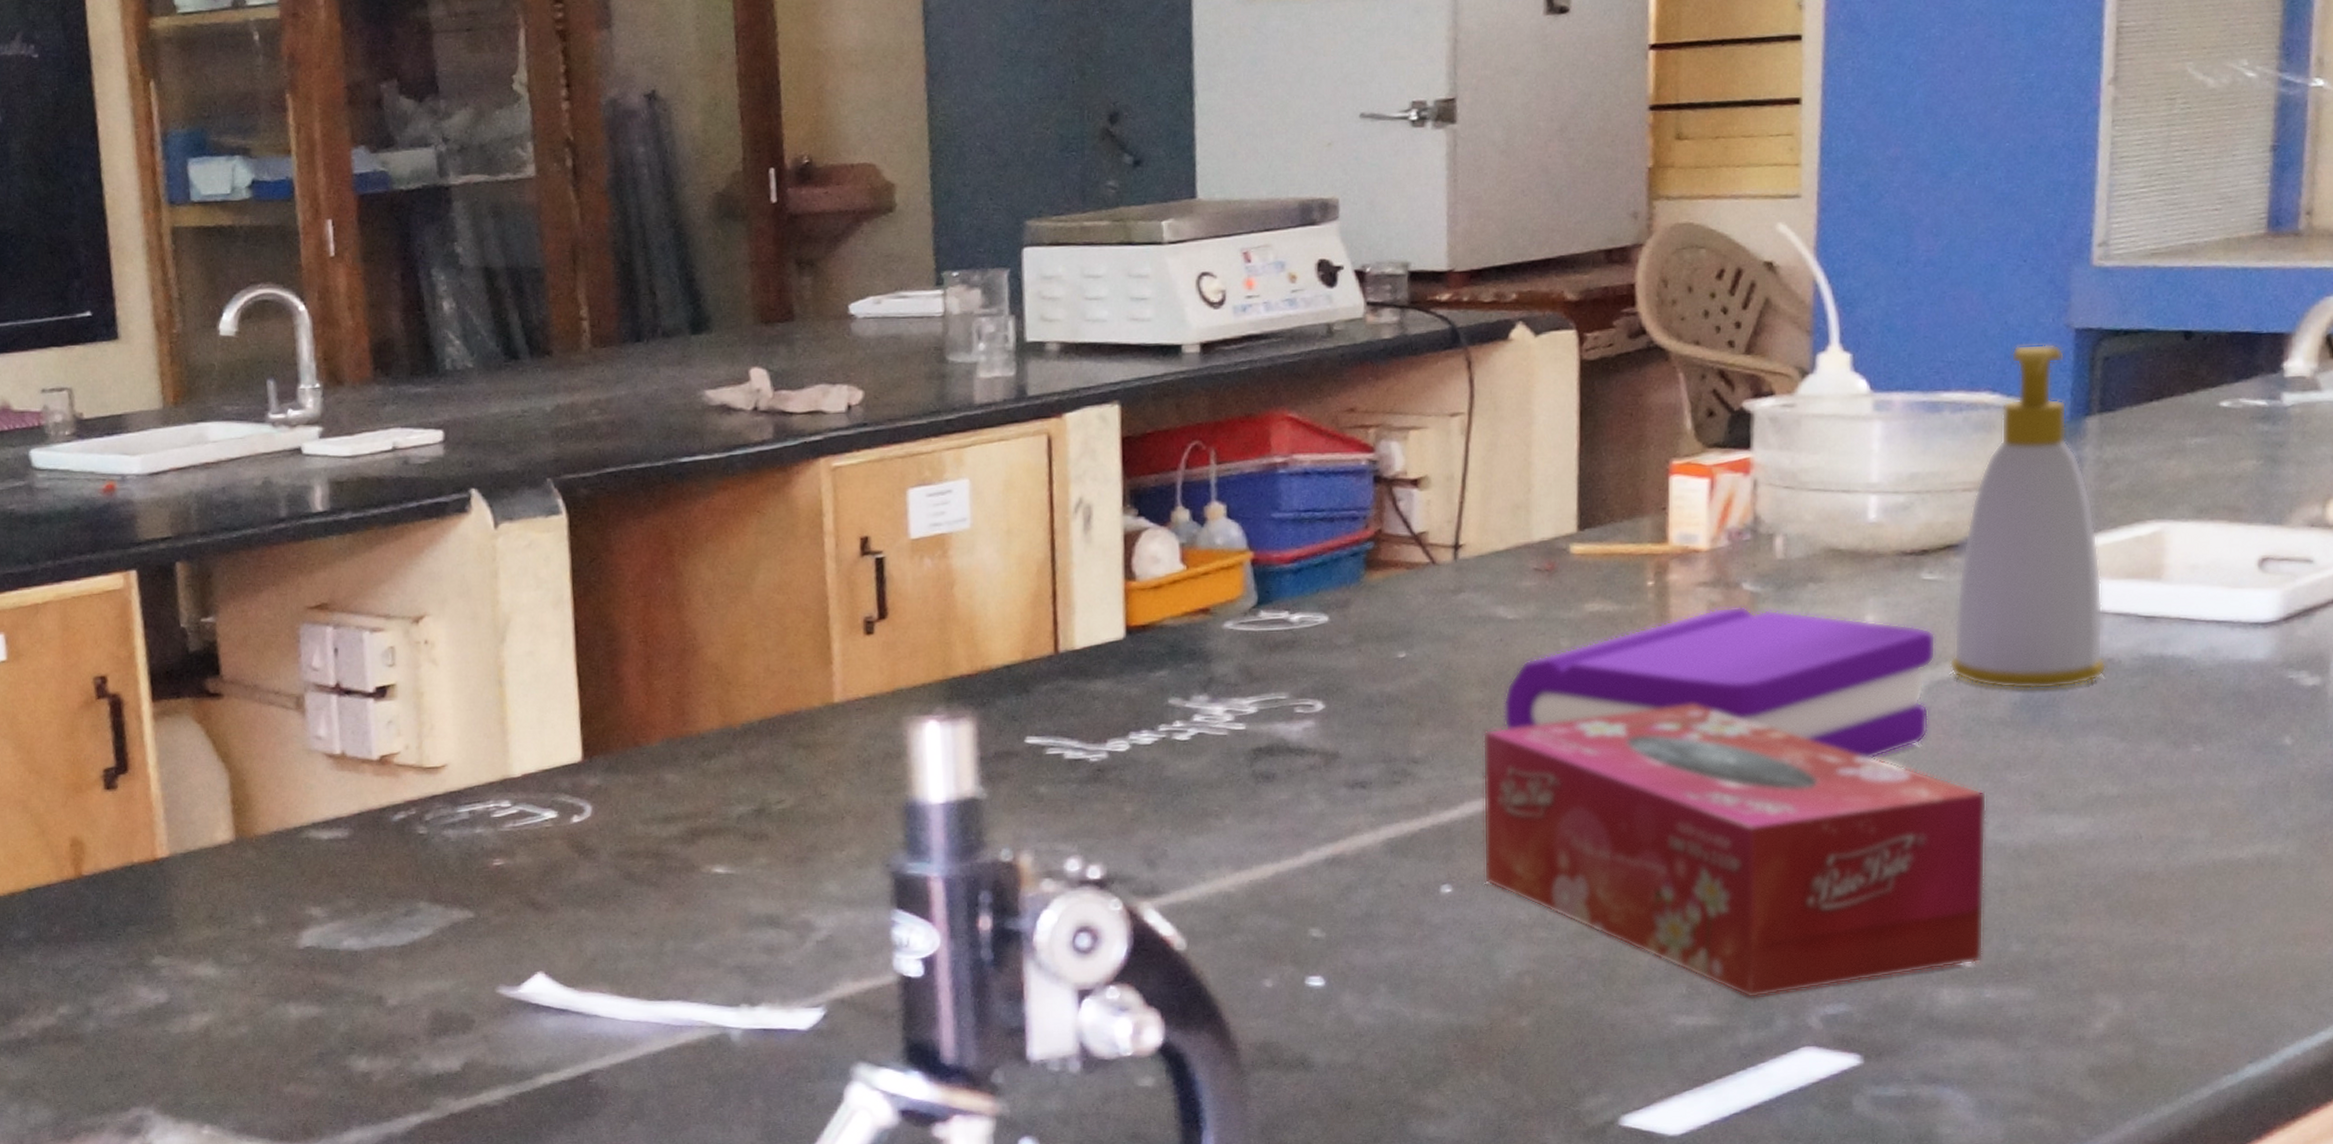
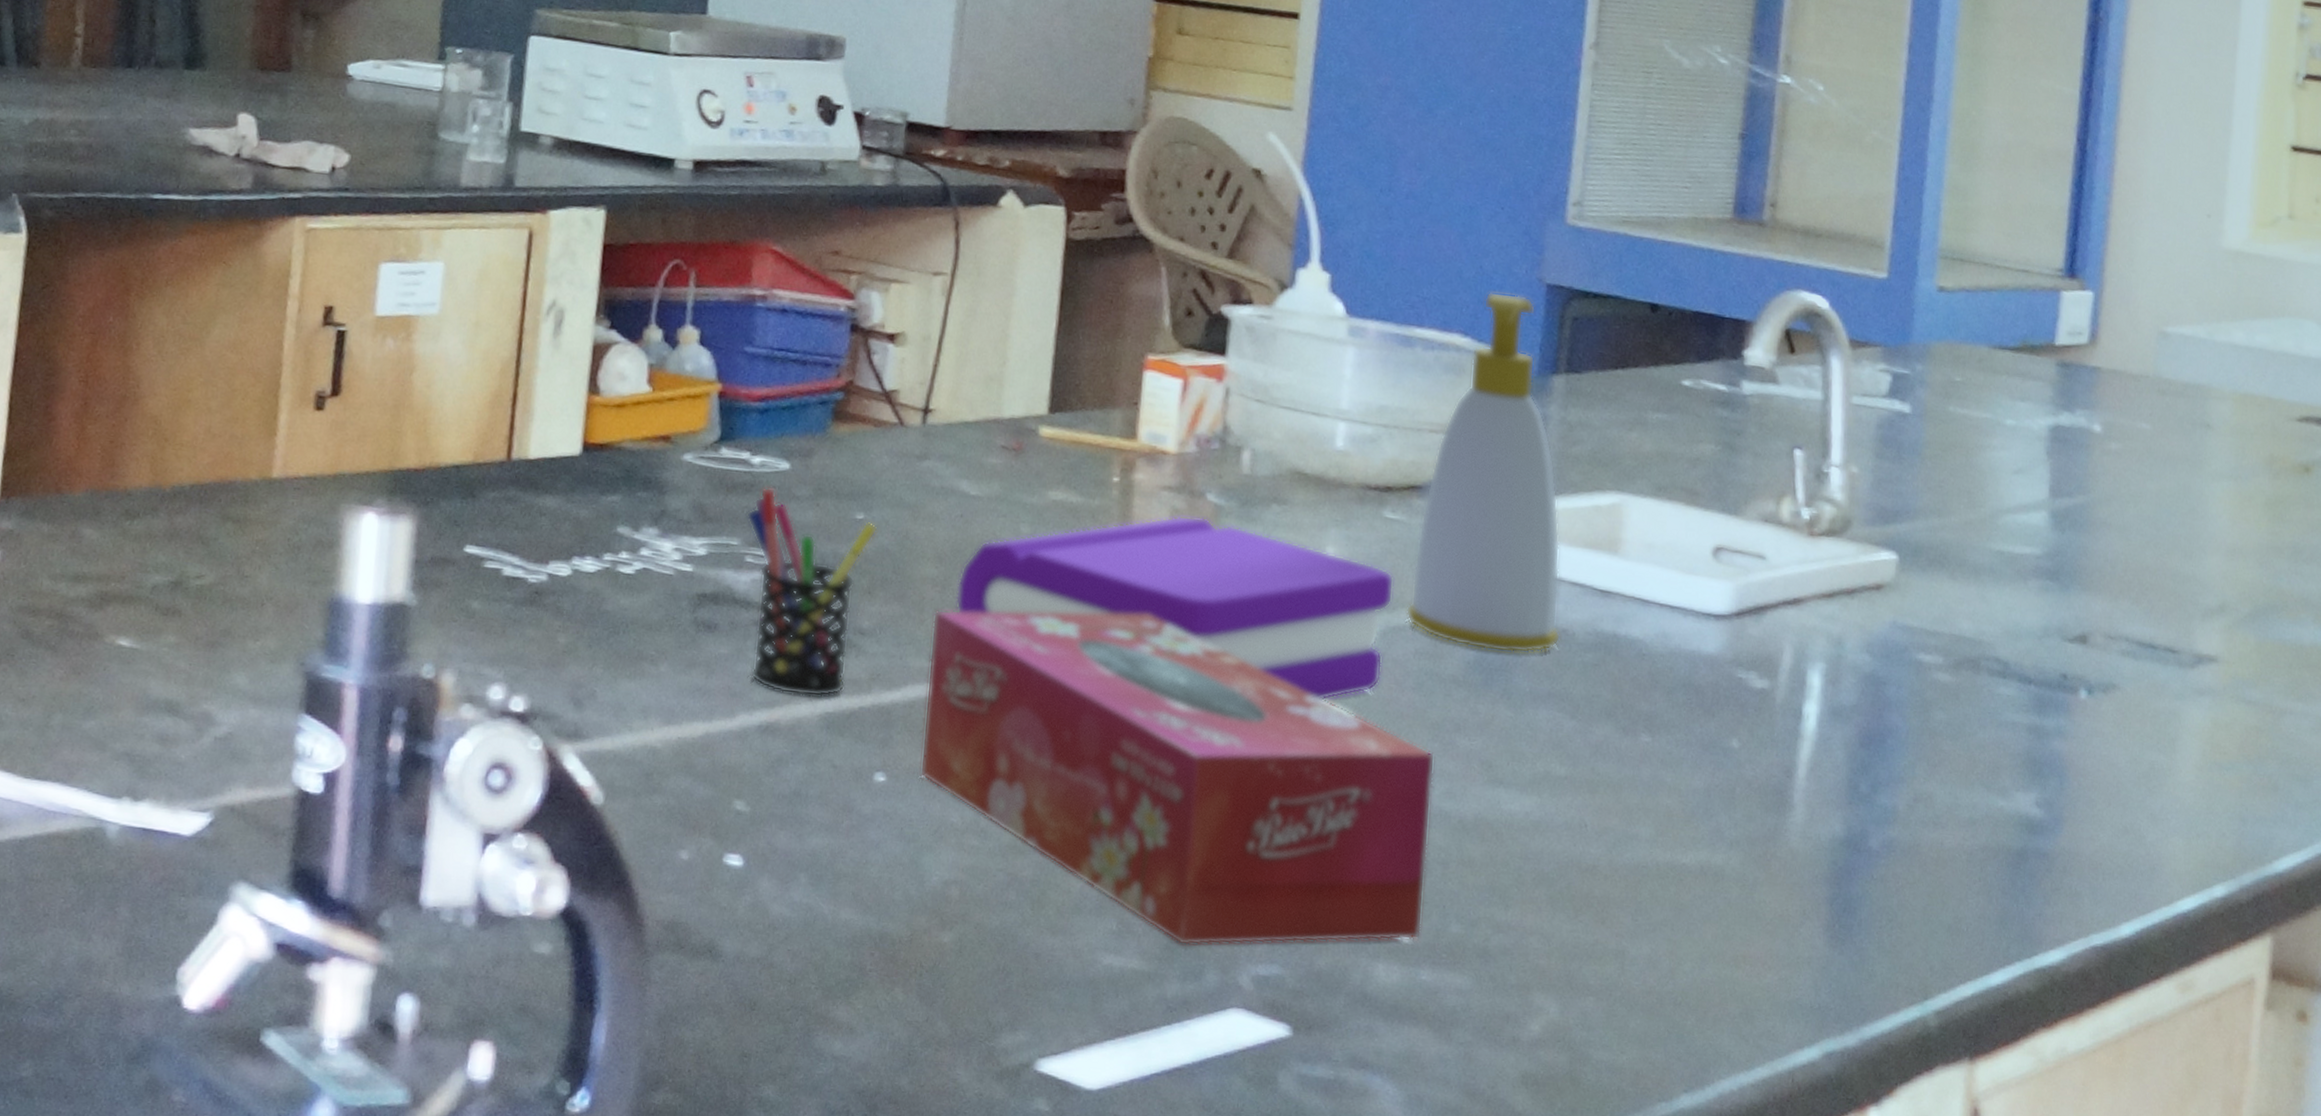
pen holder: none [1292,641,1421,827] -> present [746,487,878,698]

